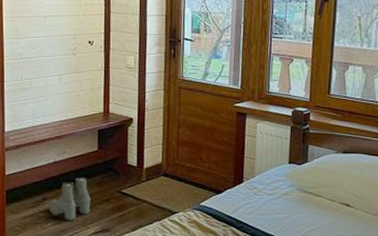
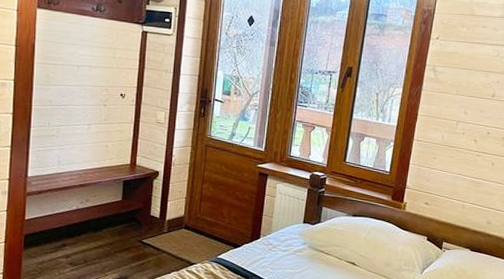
boots: present [49,176,91,221] -> none [67,225,111,268]

